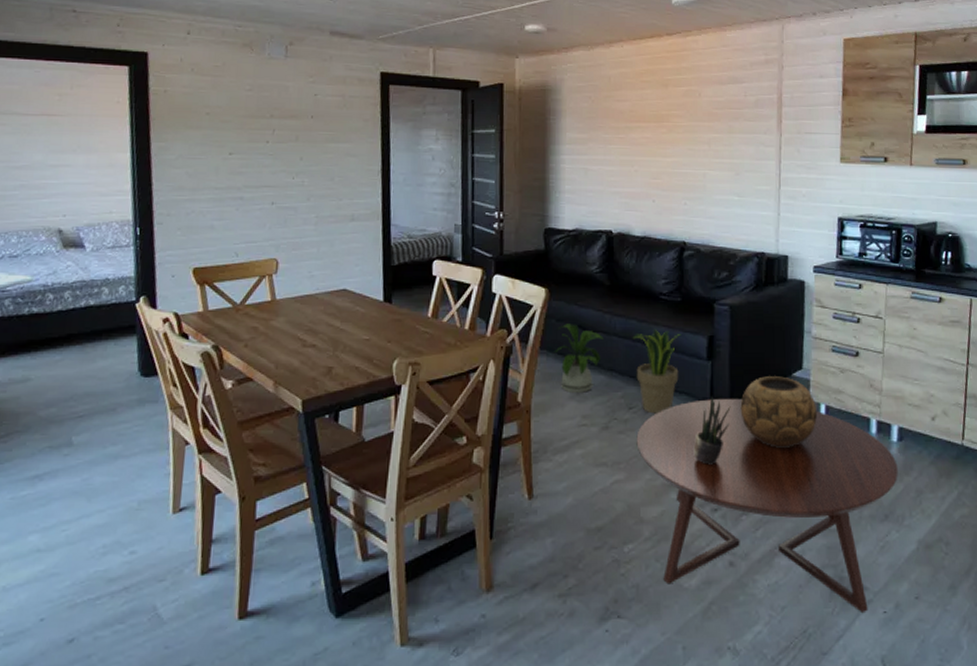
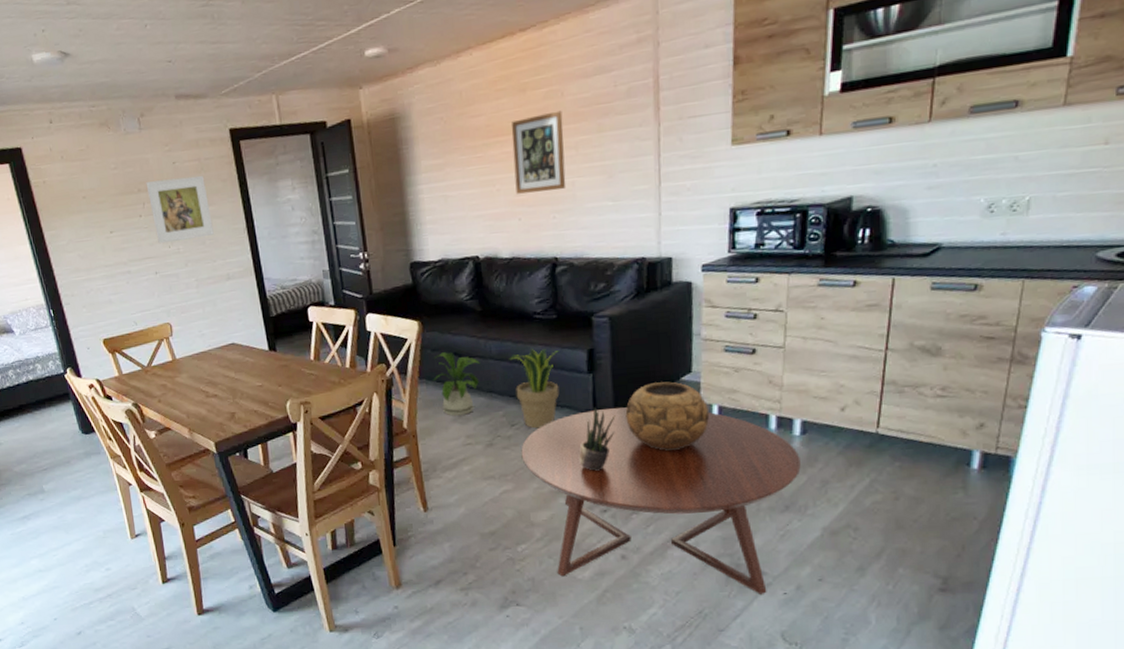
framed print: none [280,109,346,174] -> present [145,175,214,244]
wall art: none [652,108,699,180] -> present [511,110,566,194]

